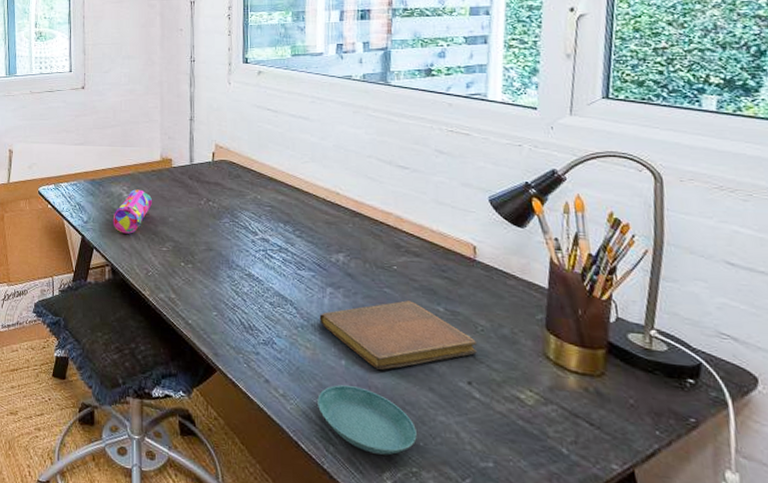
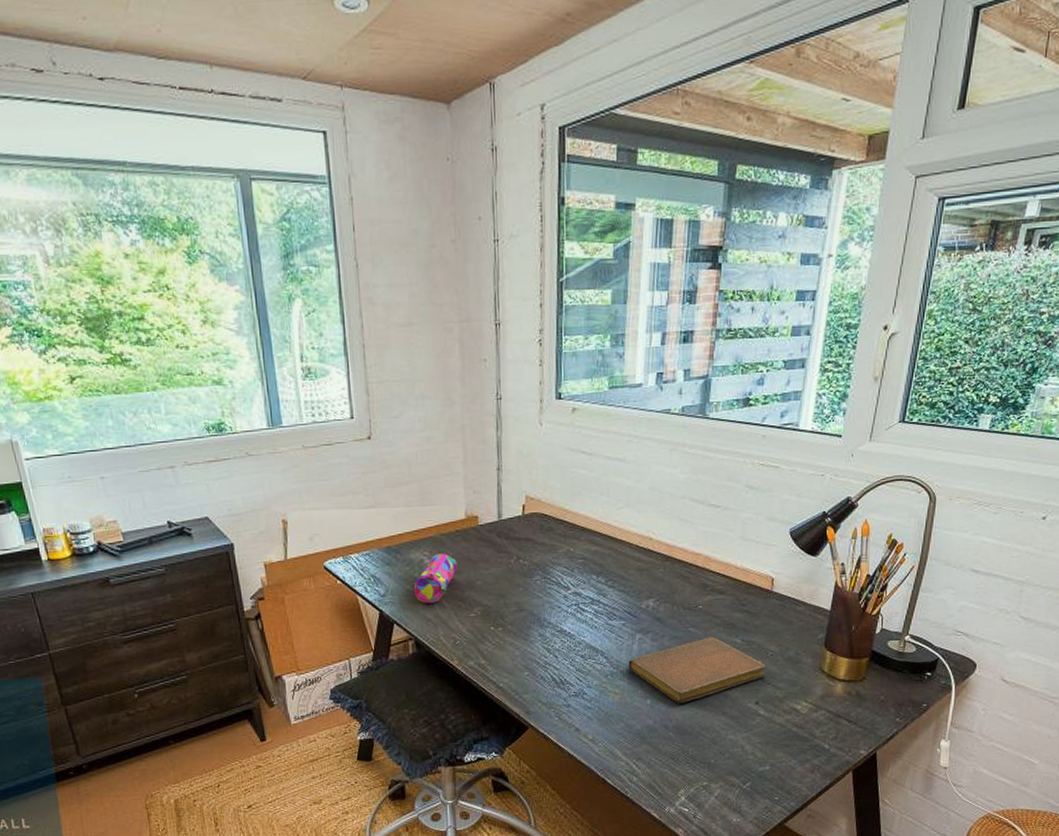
saucer: present [317,385,417,455] -> none [624,721,709,777]

